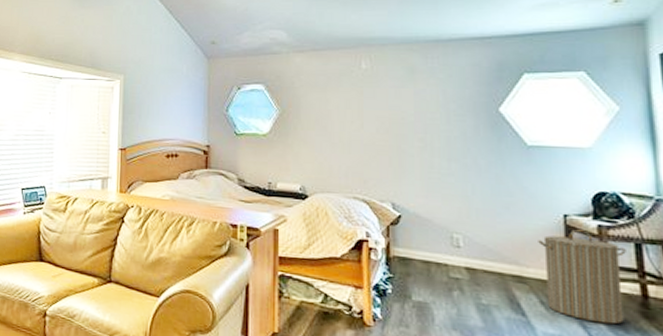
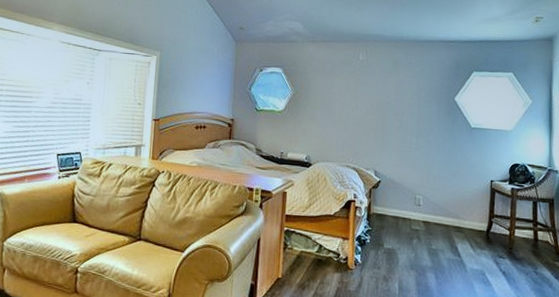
laundry hamper: present [538,229,626,325] -> none [473,191,527,261]

